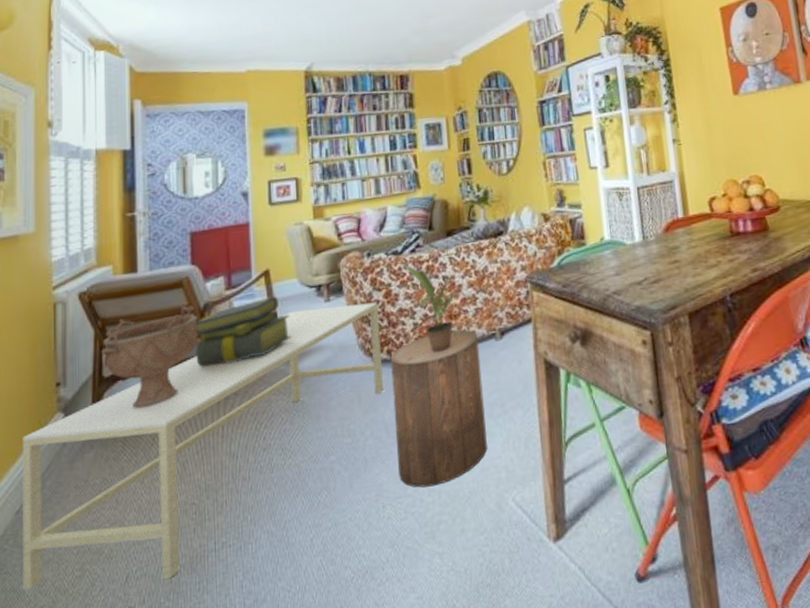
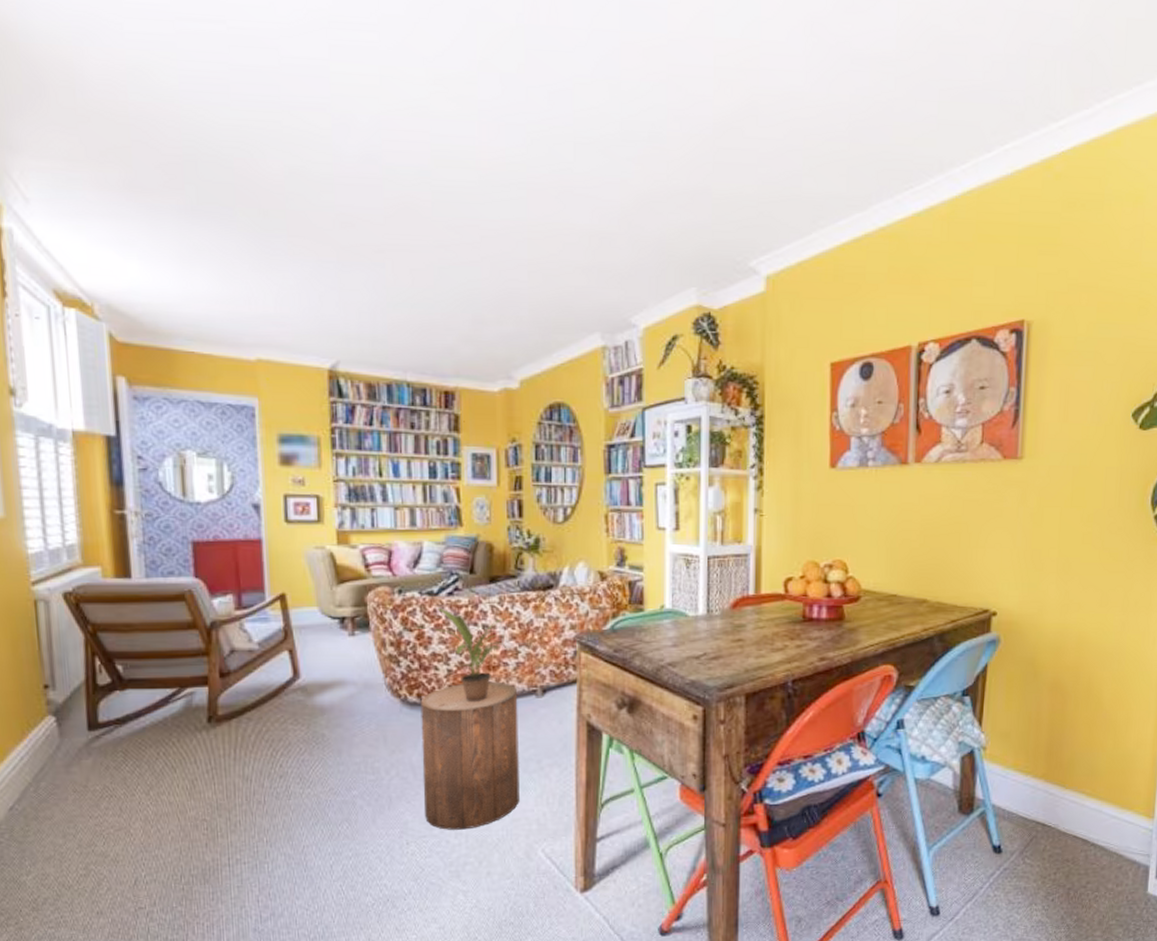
coffee table: present [22,302,383,591] -> none [9,641,412,887]
decorative bowl: present [101,305,198,408] -> none [94,620,205,720]
stack of books: present [195,296,291,367] -> none [201,623,311,687]

